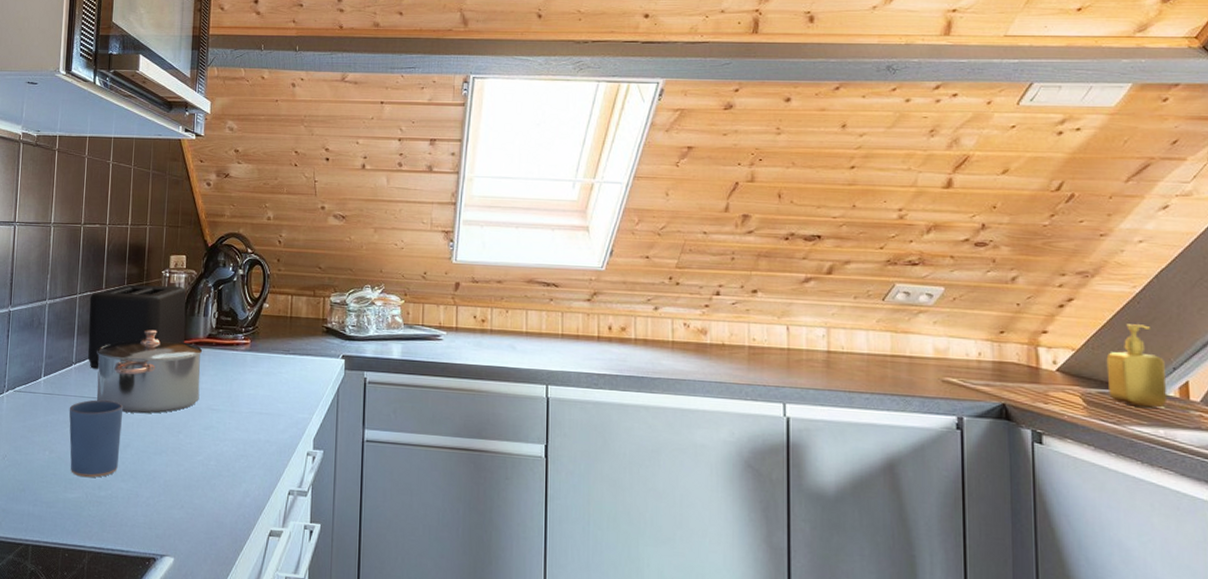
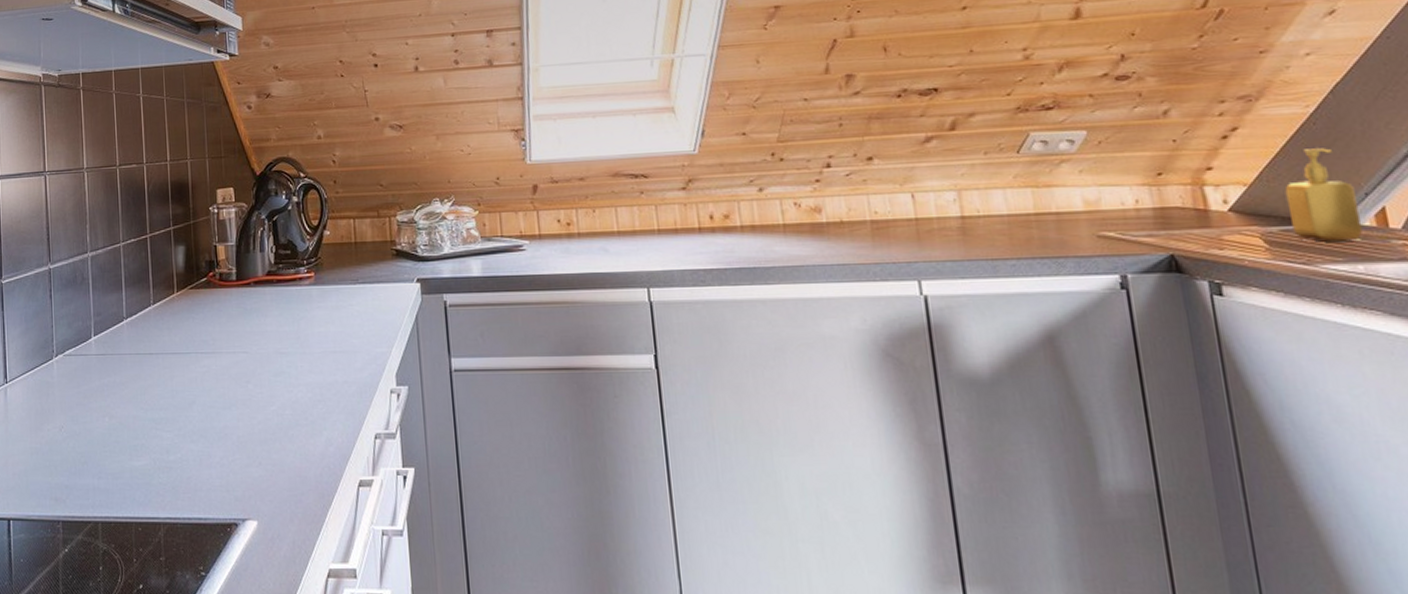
mug: present [69,400,123,478] -> none [125,355,185,442]
toaster: present [87,284,186,369] -> none [134,222,242,322]
cooking pot: present [96,328,203,414] -> none [148,271,265,366]

